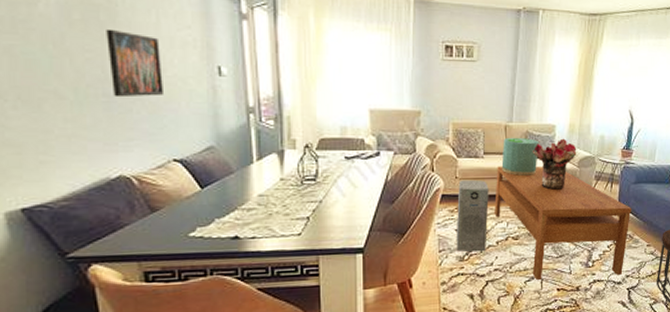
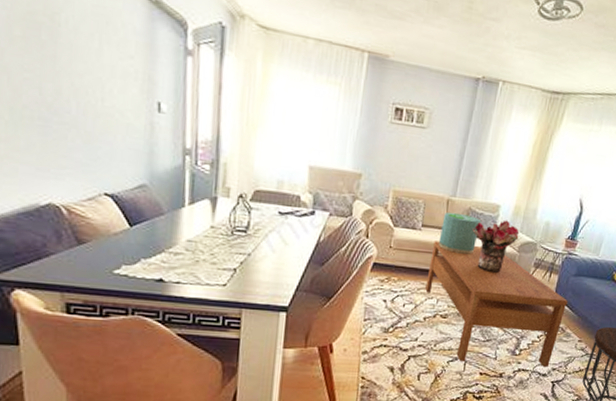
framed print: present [106,28,163,98] -> none [46,49,101,126]
air purifier: present [456,179,489,252] -> none [382,250,423,326]

